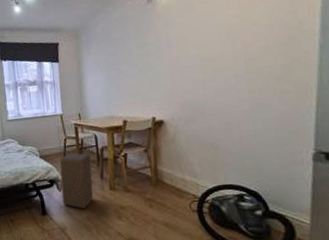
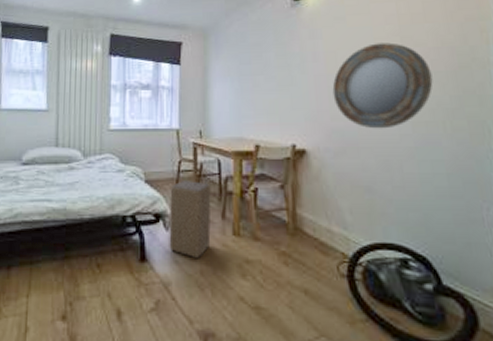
home mirror: none [183,25,267,99] -> present [332,42,433,129]

